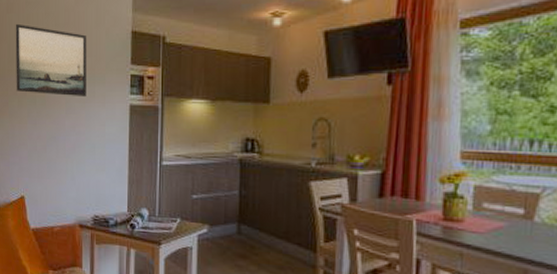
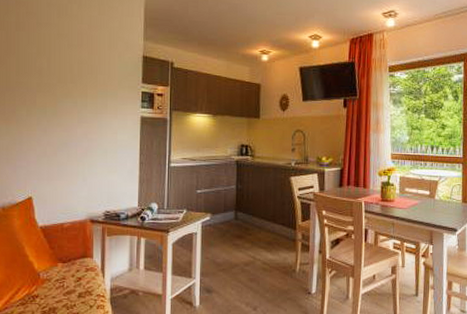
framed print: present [15,23,87,98] -> none [25,41,100,109]

